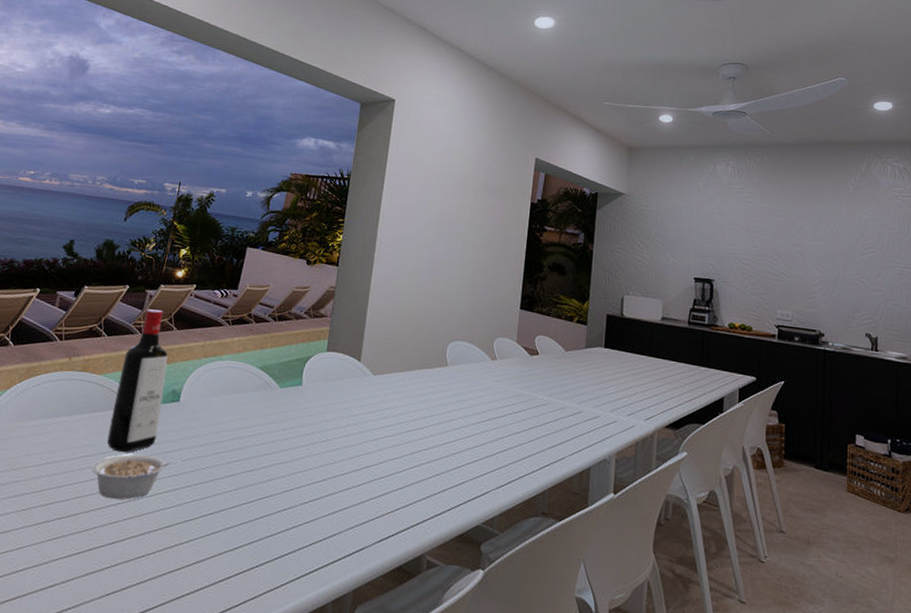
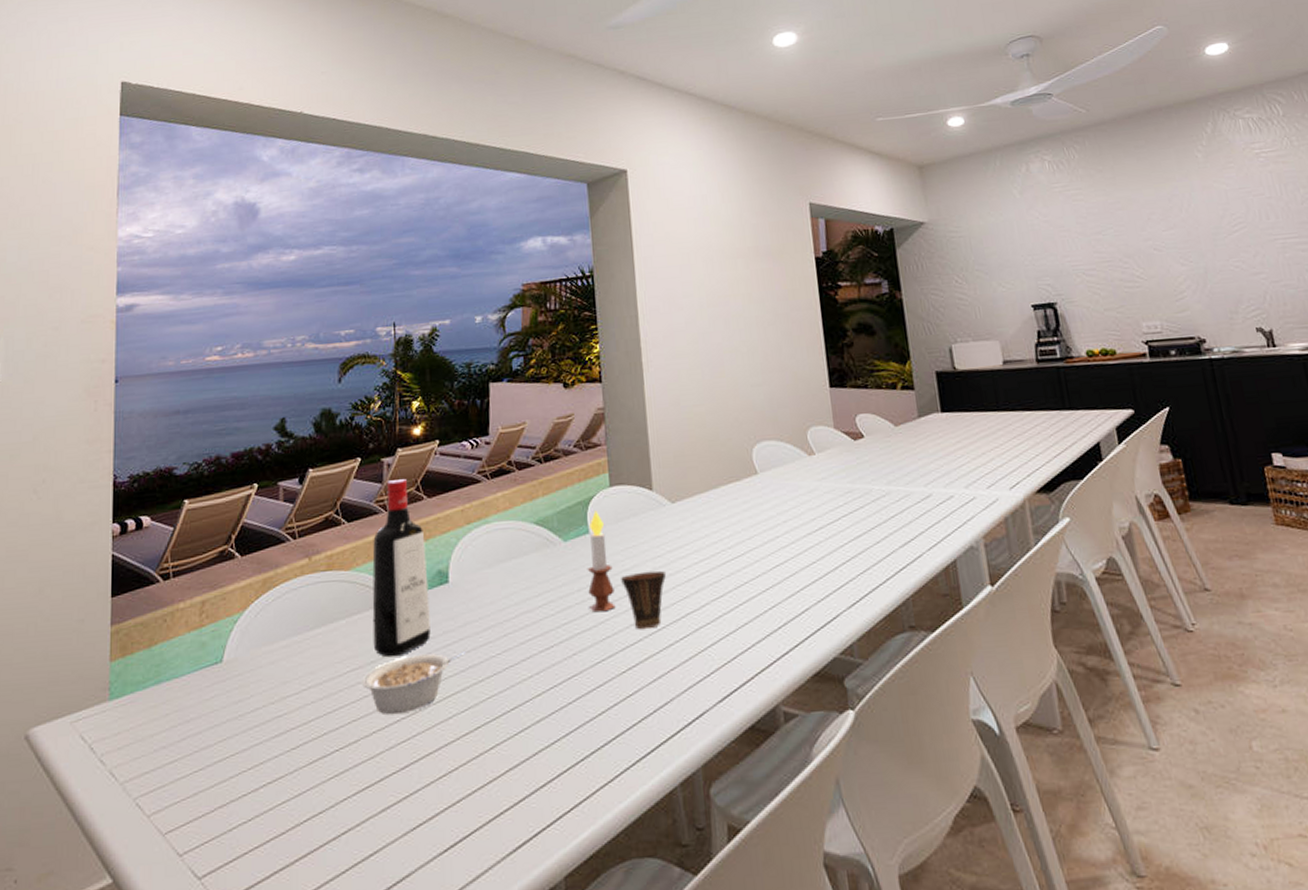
candle: none [289,368,316,451] -> present [587,510,616,612]
cup: none [319,425,358,473] -> present [621,570,667,630]

